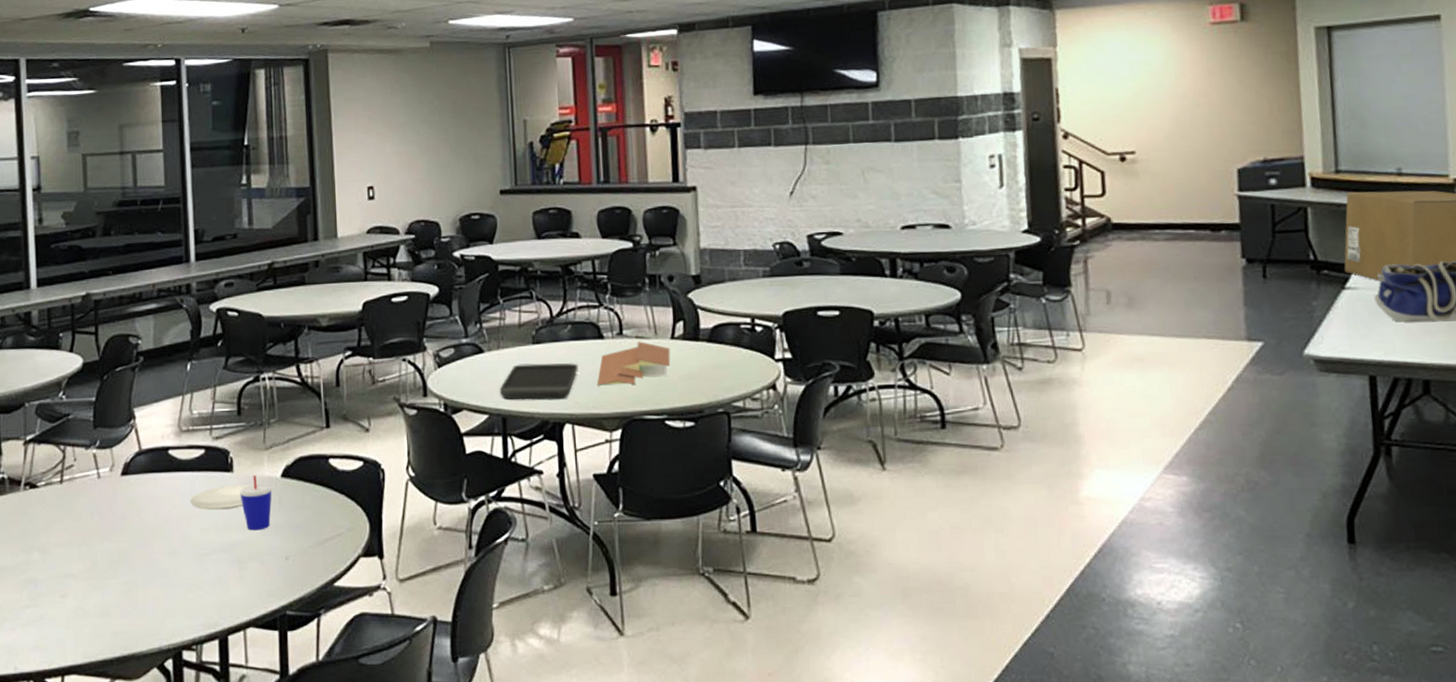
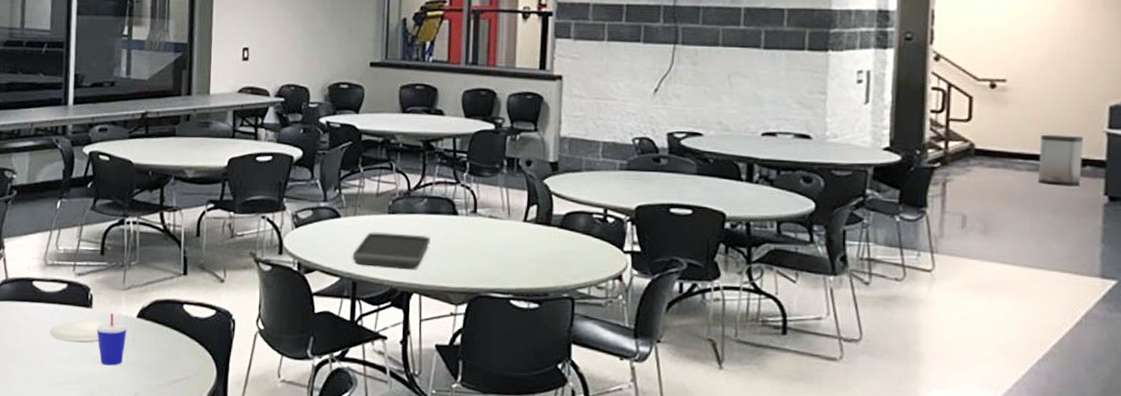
papers: present [597,341,671,386] -> none [448,221,521,262]
pedal bin: none [1174,201,1218,253] -> present [1039,134,1084,186]

